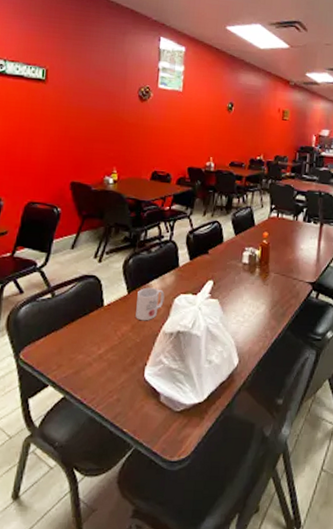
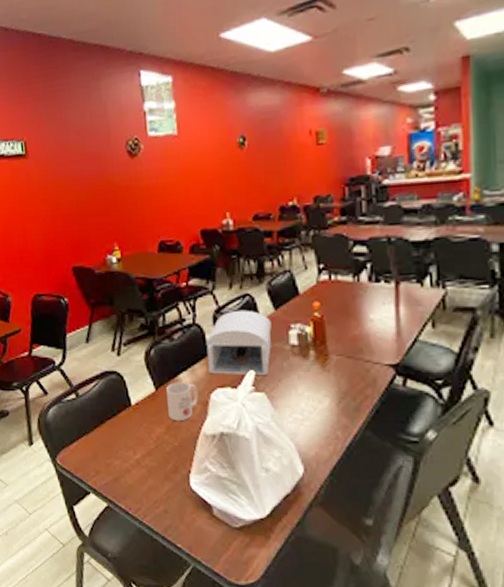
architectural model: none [176,232,231,285] -> present [206,310,272,375]

